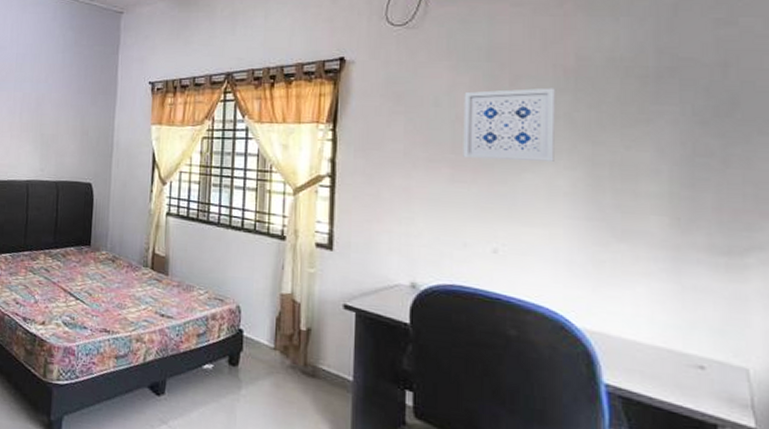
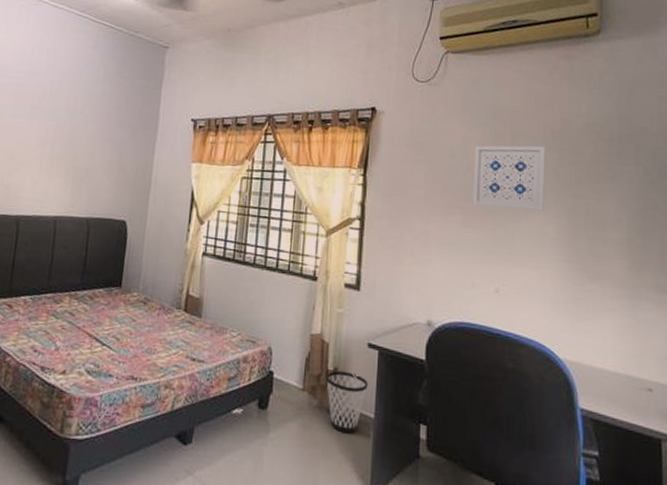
wastebasket: none [299,331,345,395] -> present [326,370,368,434]

